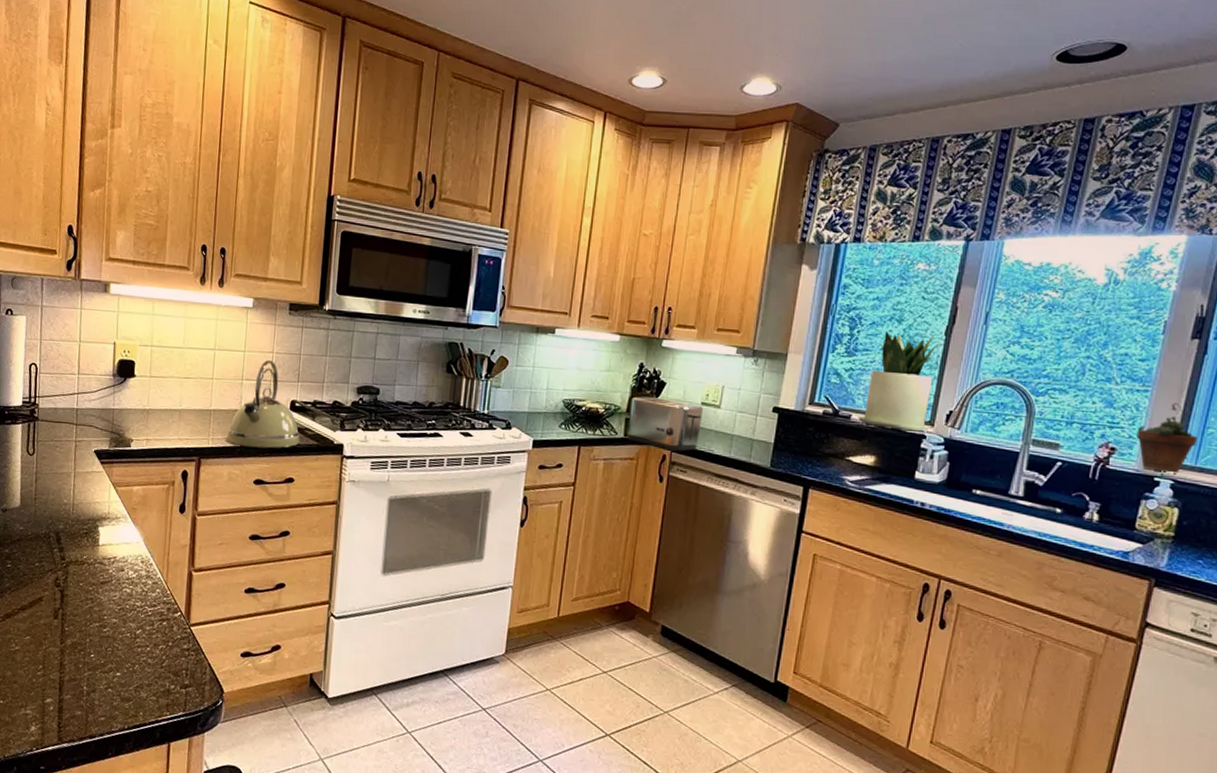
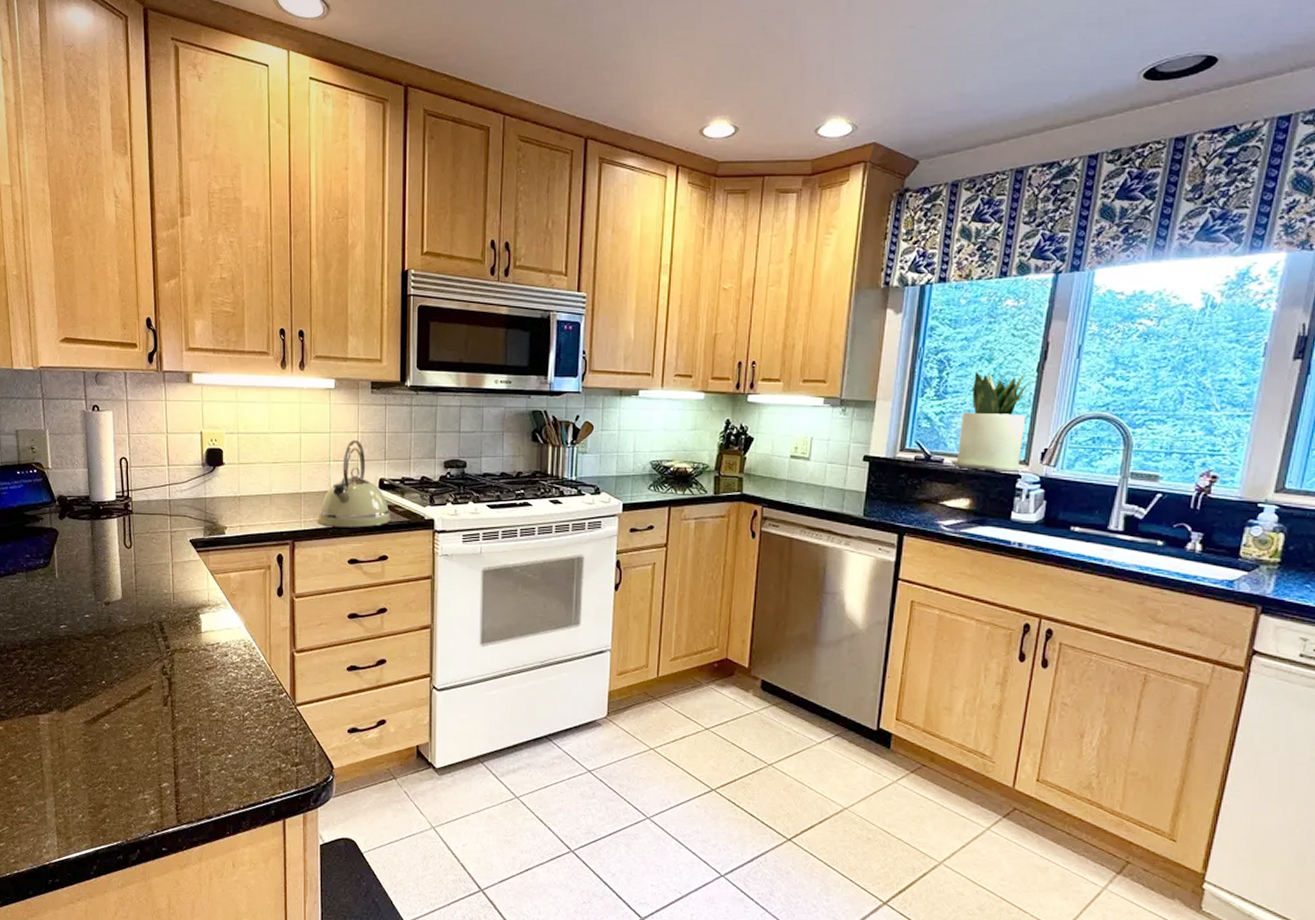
toaster: present [627,396,704,452] -> none [717,453,793,507]
succulent plant: present [1136,403,1198,474] -> none [1238,426,1303,498]

